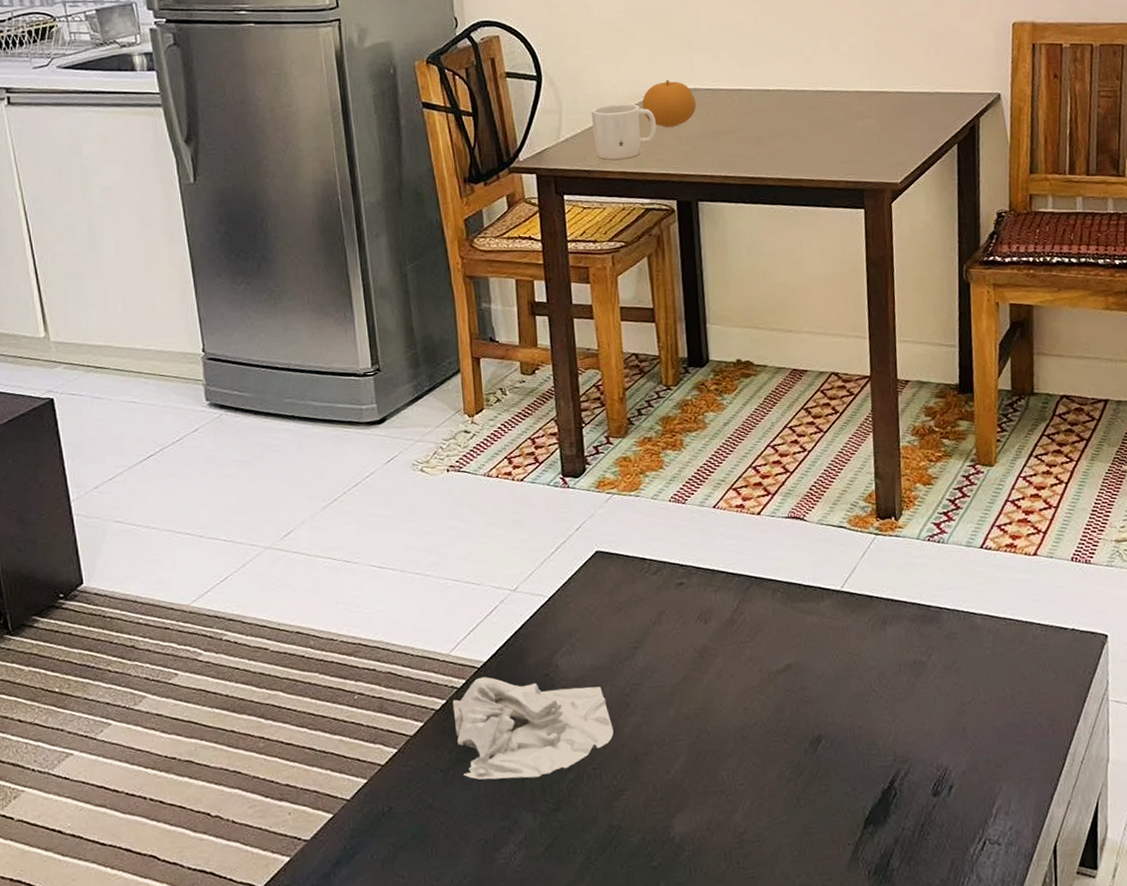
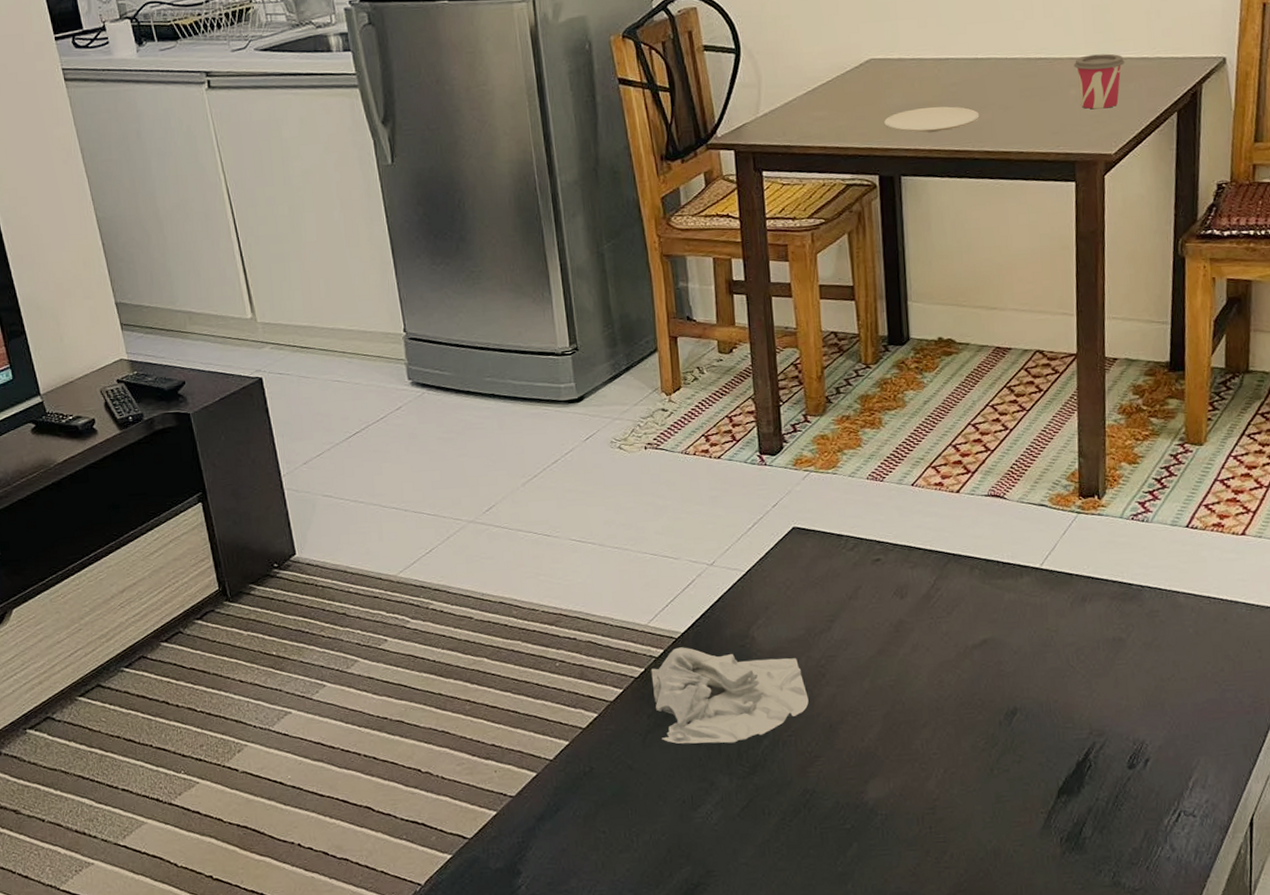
mug: present [591,103,657,161] -> none [791,75,859,135]
fruit: present [642,79,696,127] -> none [844,49,901,100]
plate: none [681,135,772,160] -> present [884,106,980,133]
cup: none [859,87,907,140] -> present [1074,53,1125,110]

